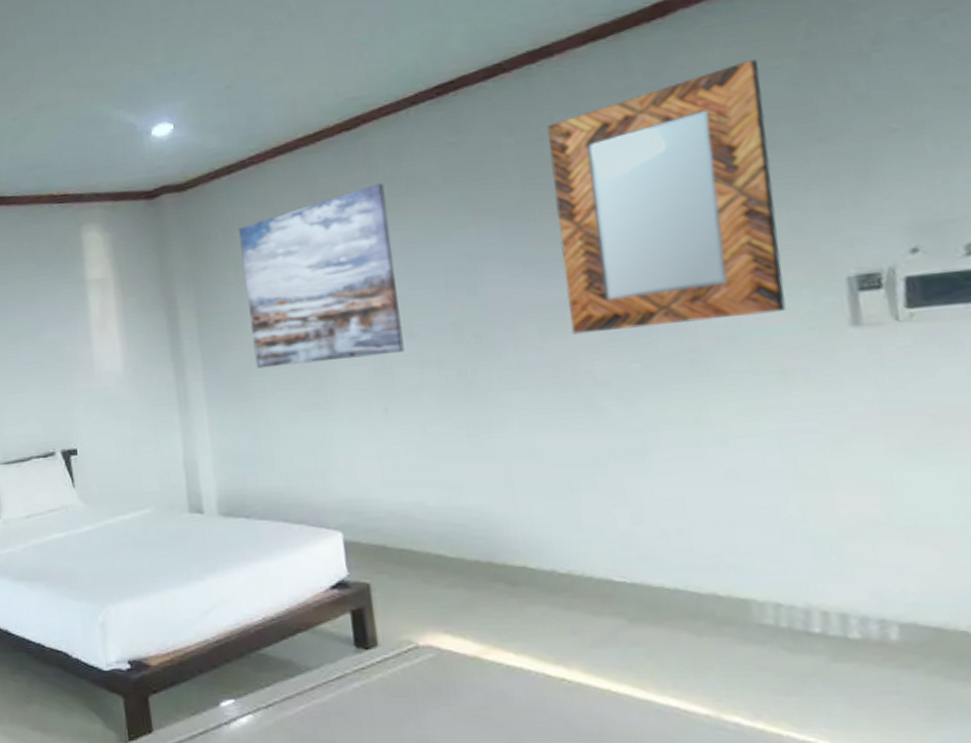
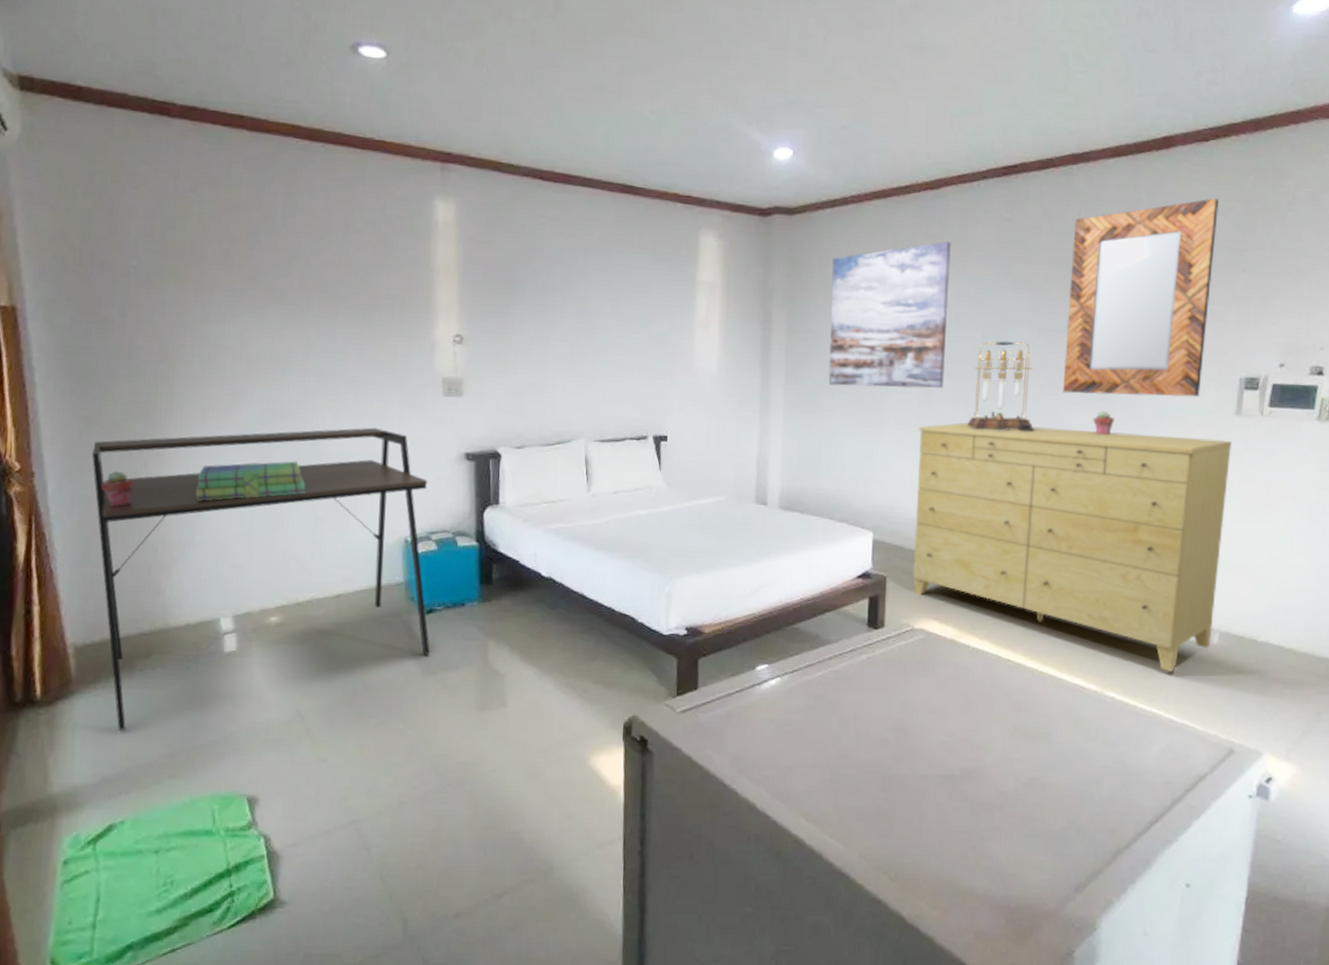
dresser: none [380,360,887,685] -> present [913,422,1232,673]
table lamp: none [442,281,541,395] -> present [967,341,1034,433]
potted succulent: none [625,348,659,380] -> present [1093,411,1115,436]

